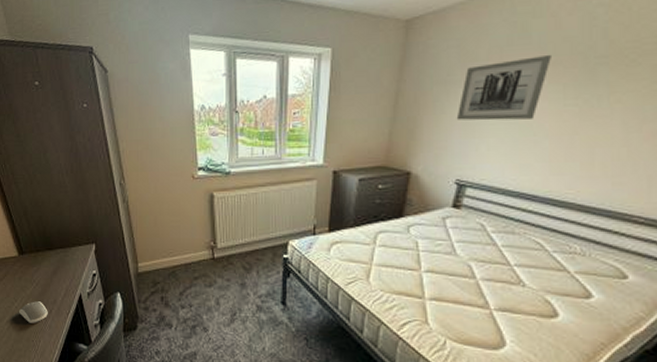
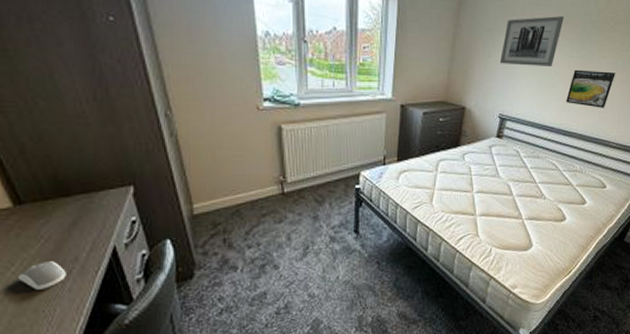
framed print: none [556,120,641,170] -> present [566,69,615,108]

